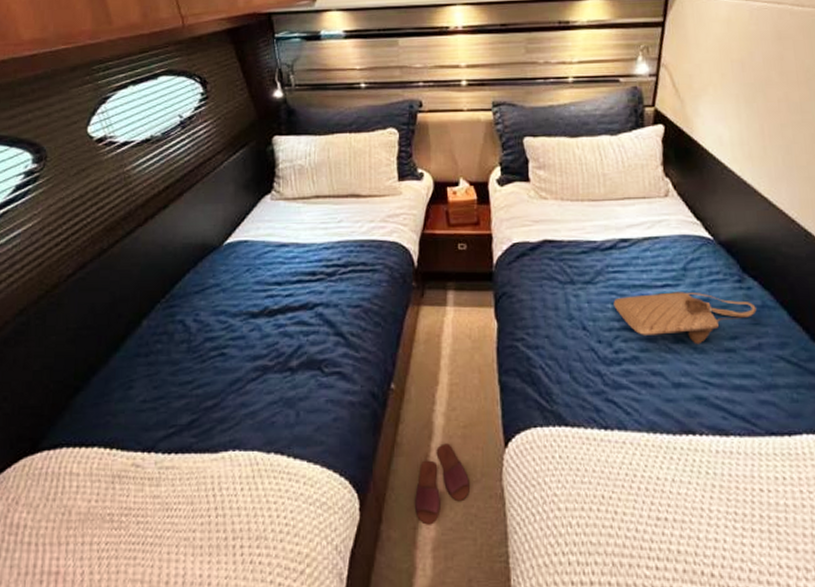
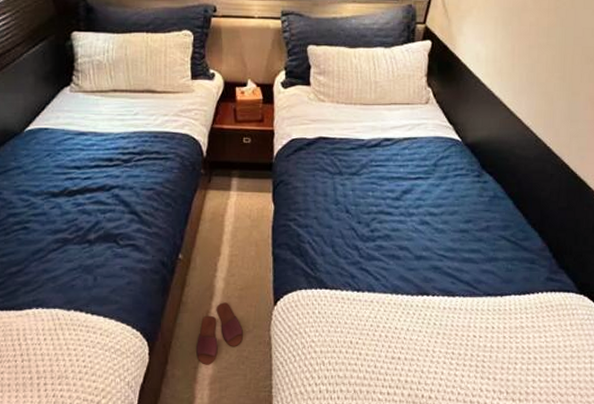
tote bag: present [613,292,757,344] -> none [374,183,489,226]

